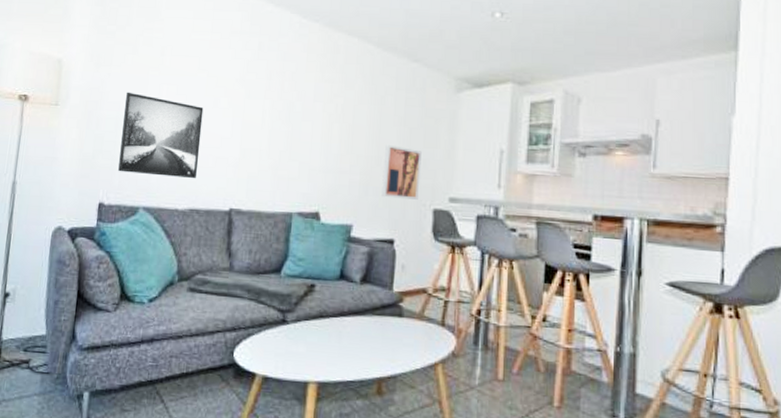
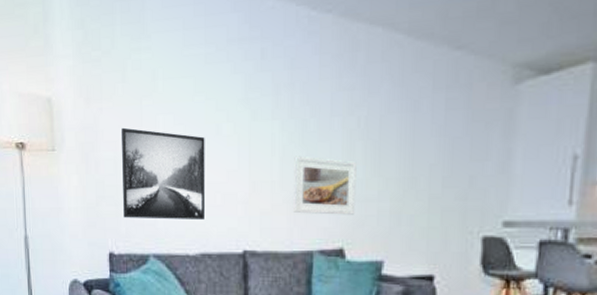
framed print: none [277,130,333,184] -> present [294,155,357,215]
wall art: present [381,144,422,200] -> none [417,160,468,227]

